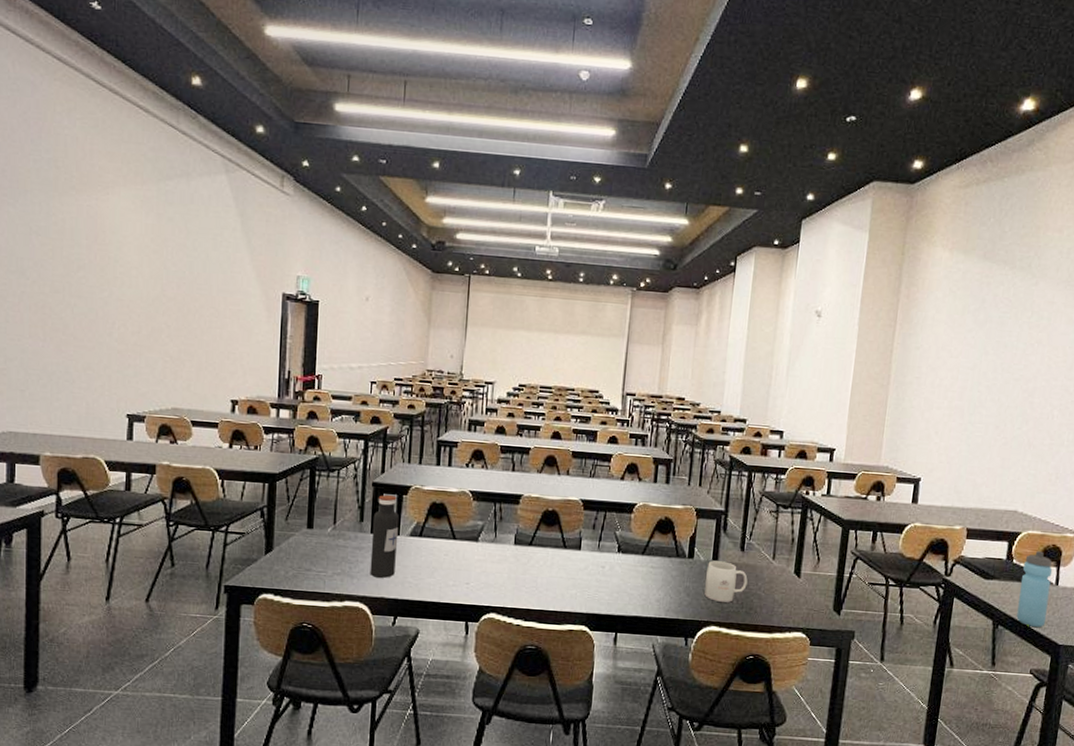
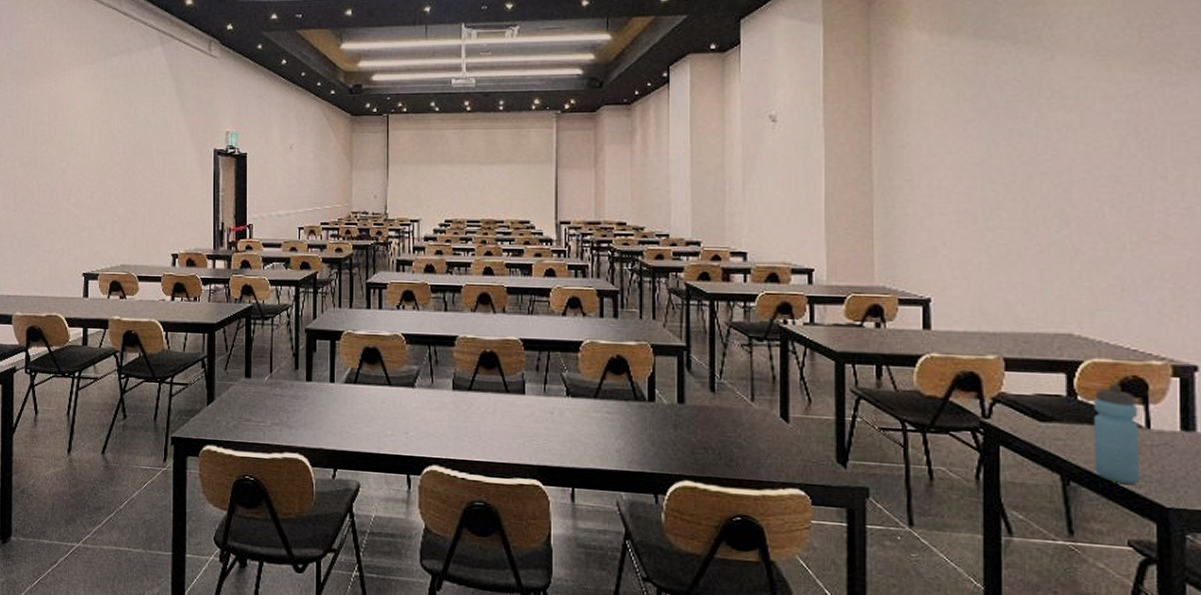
water bottle: present [370,495,400,578] -> none [307,341,333,428]
mug: present [704,560,748,602] -> none [671,404,723,453]

